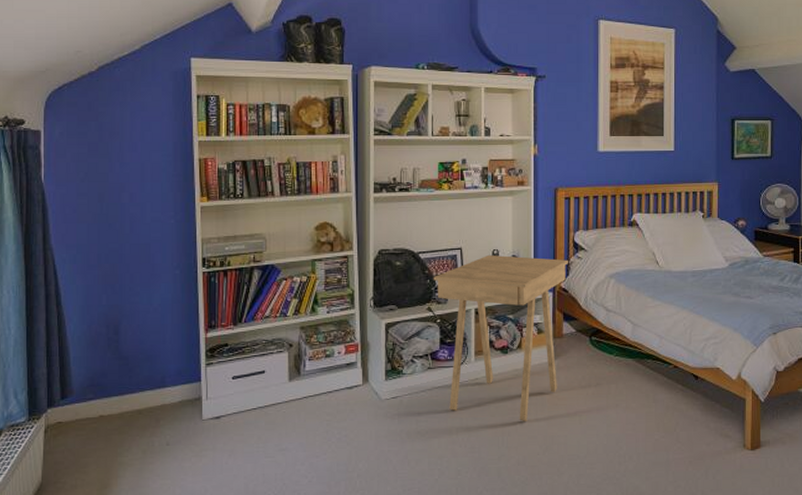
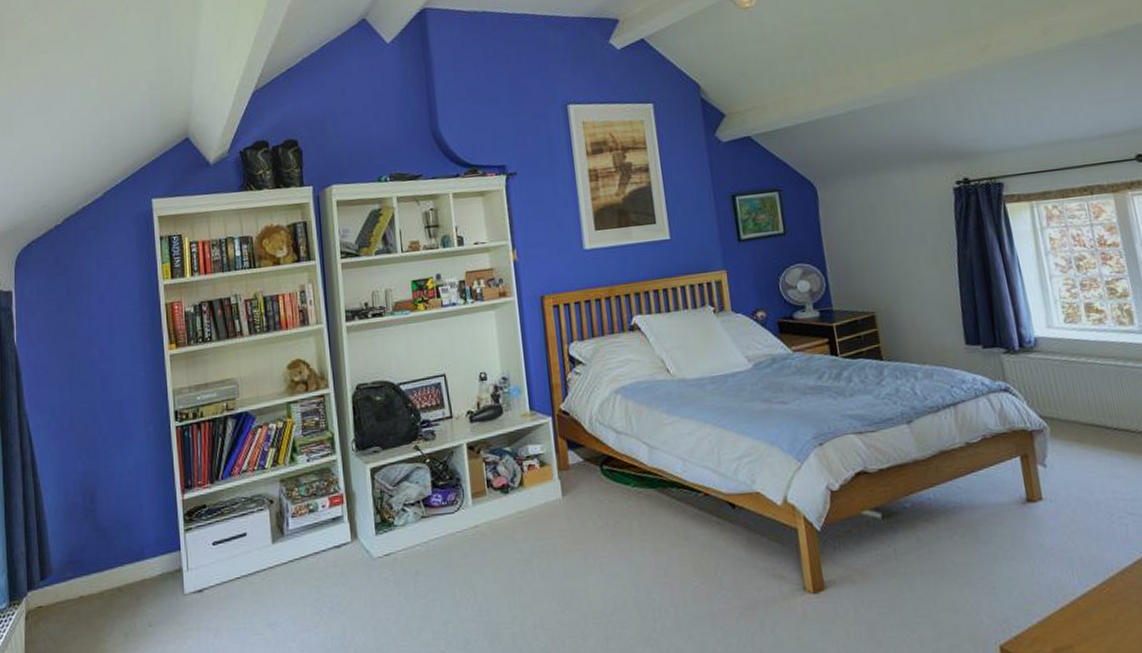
side table: present [433,254,568,422] -> none [417,377,570,575]

